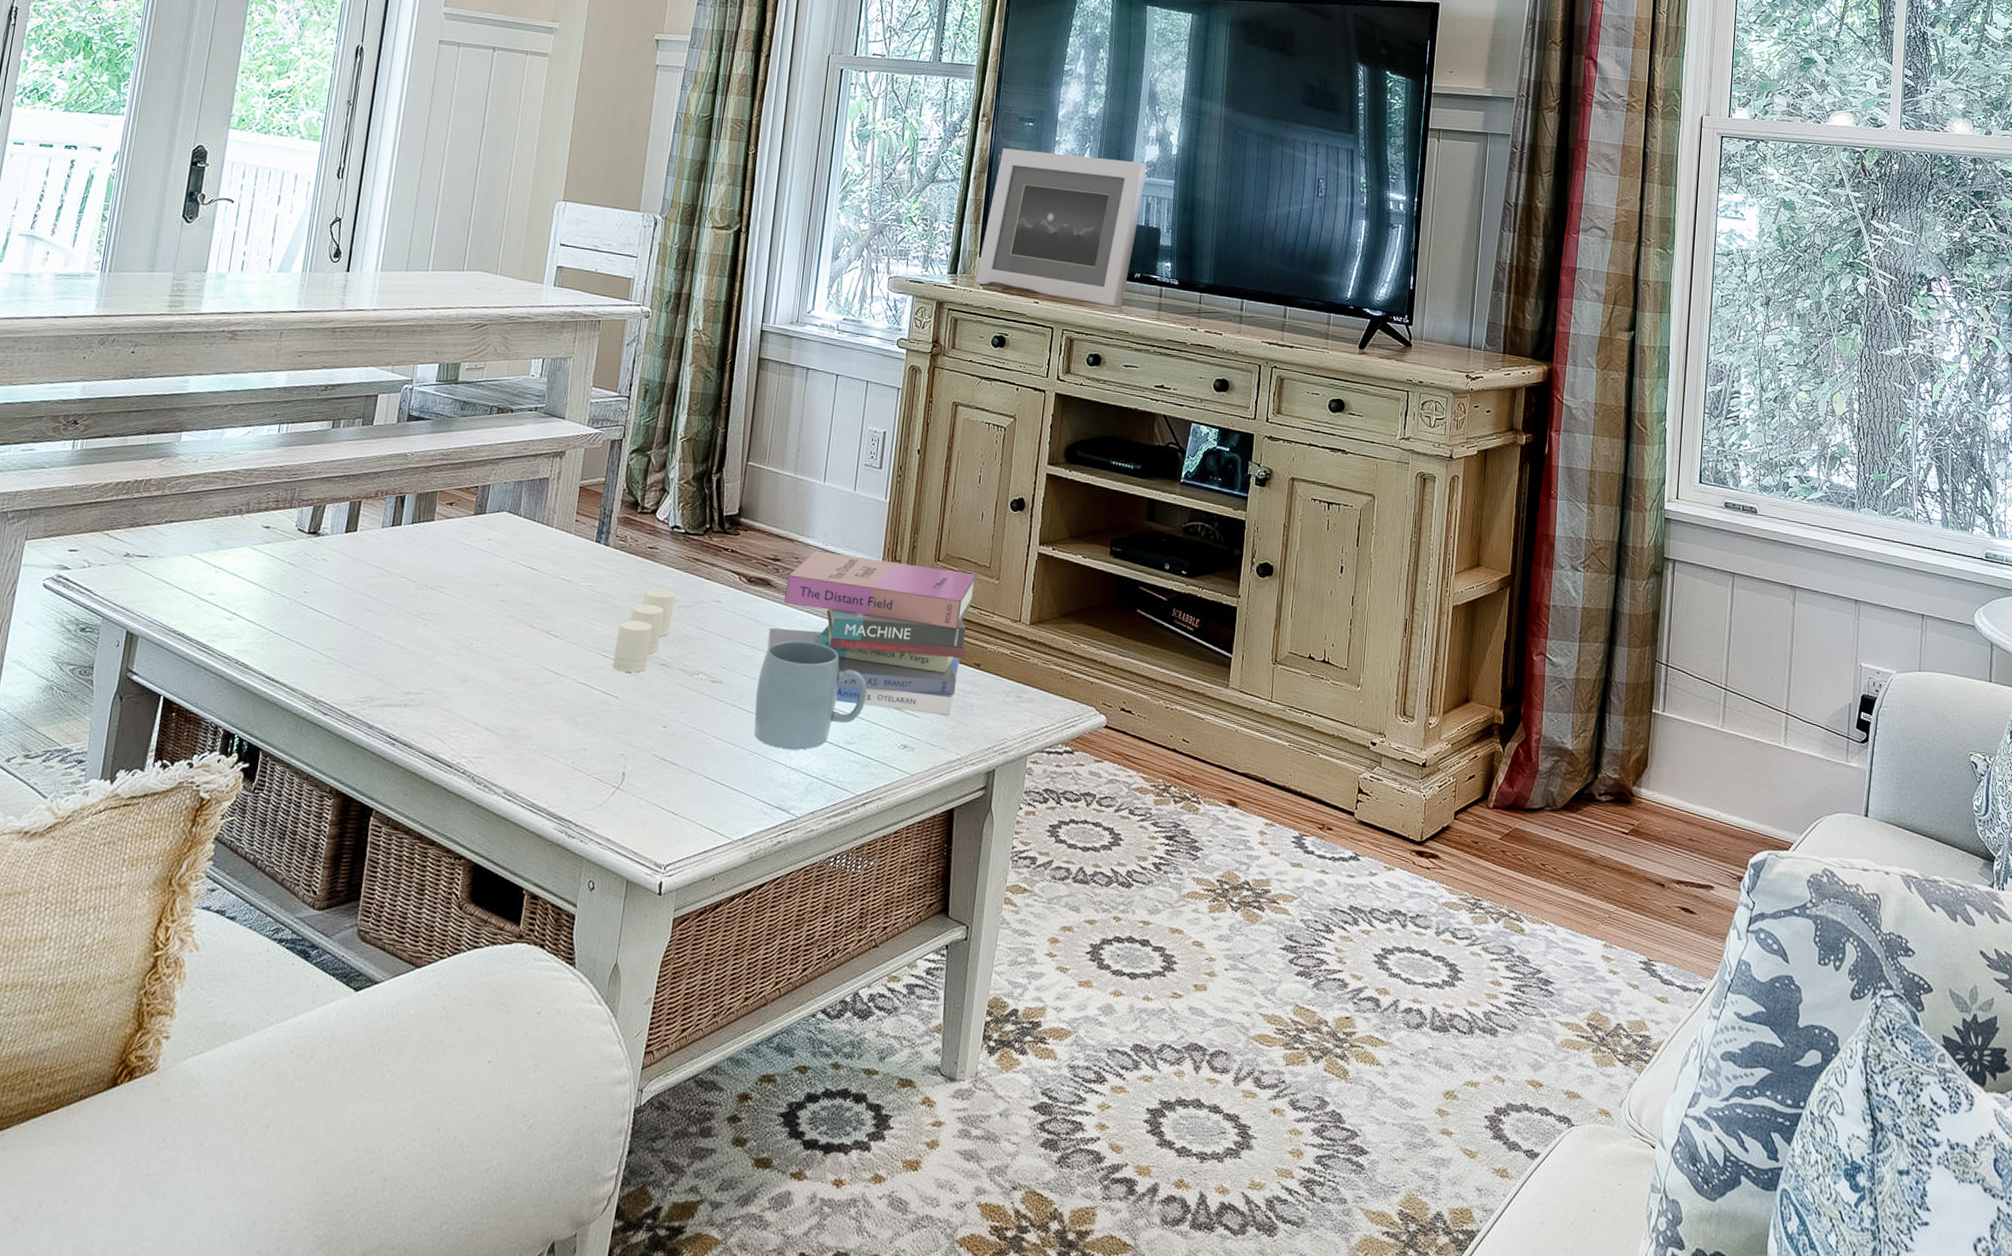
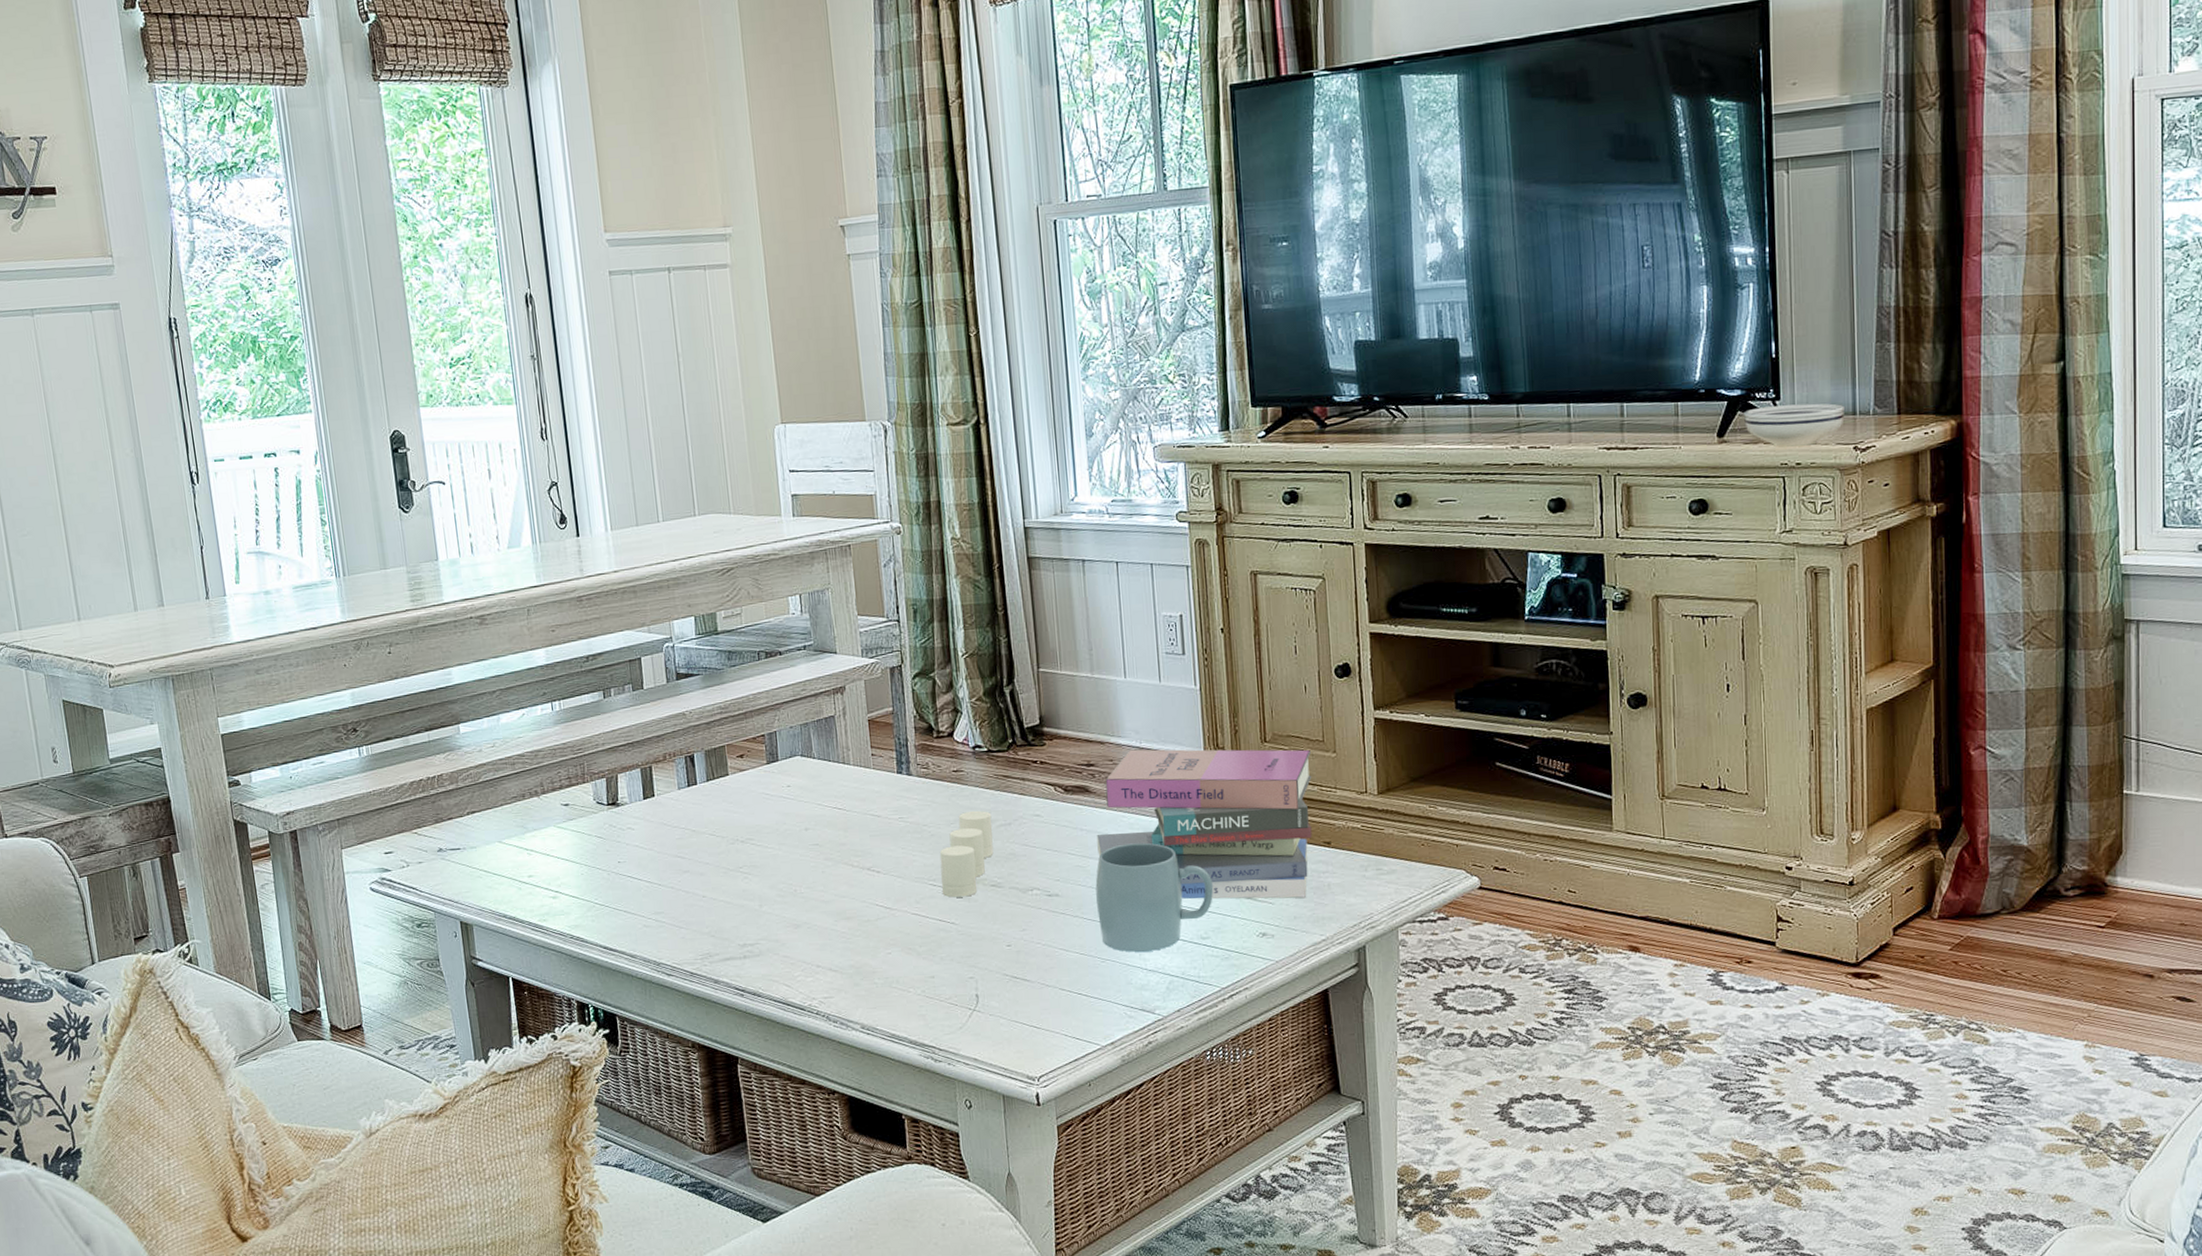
picture frame: present [975,148,1149,309] -> none [1251,265,1433,439]
bowl: none [1381,329,1462,368] -> present [1743,403,1845,447]

